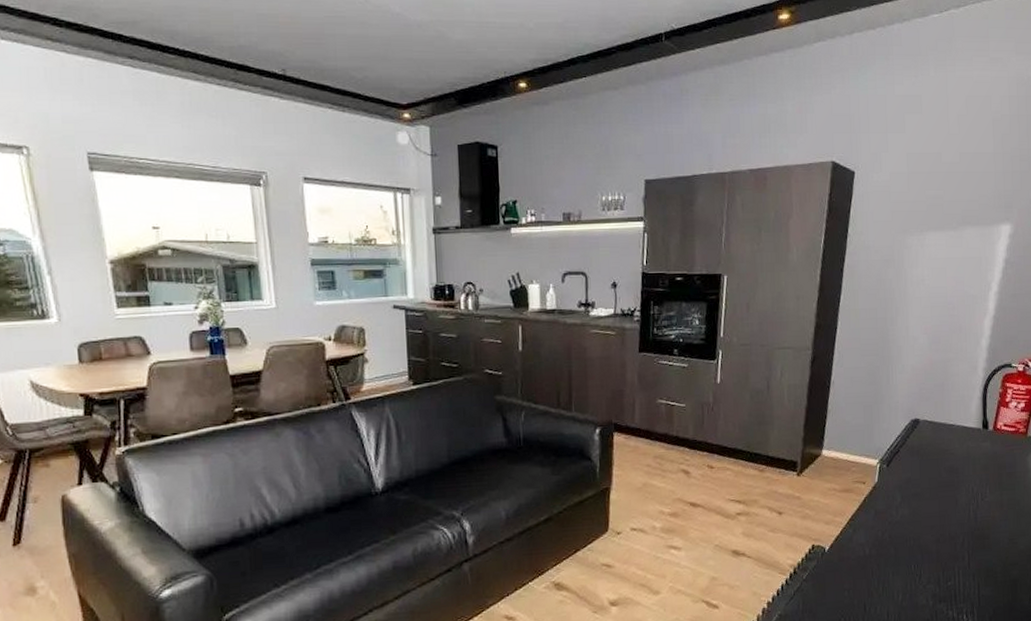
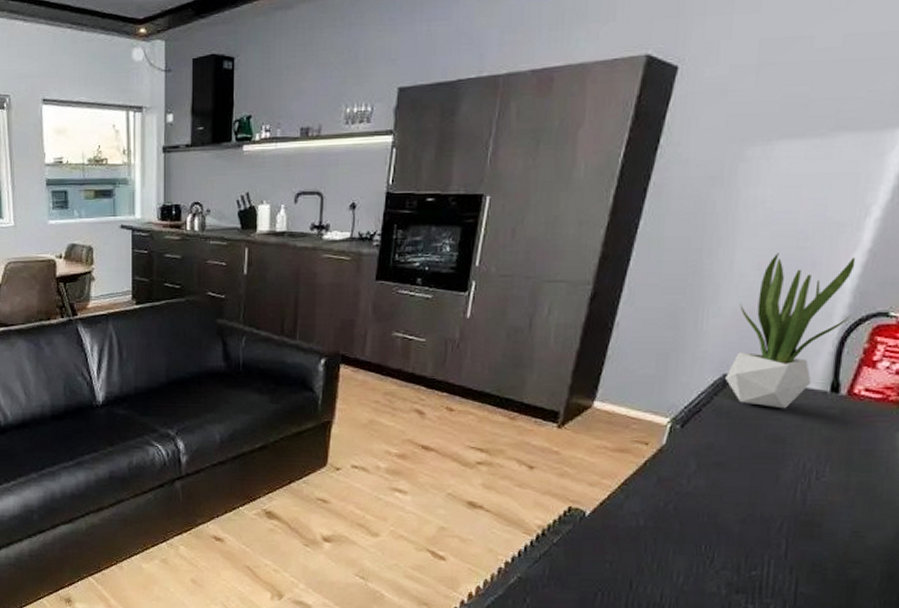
potted plant: none [913,320,988,445] -> present [725,253,856,409]

